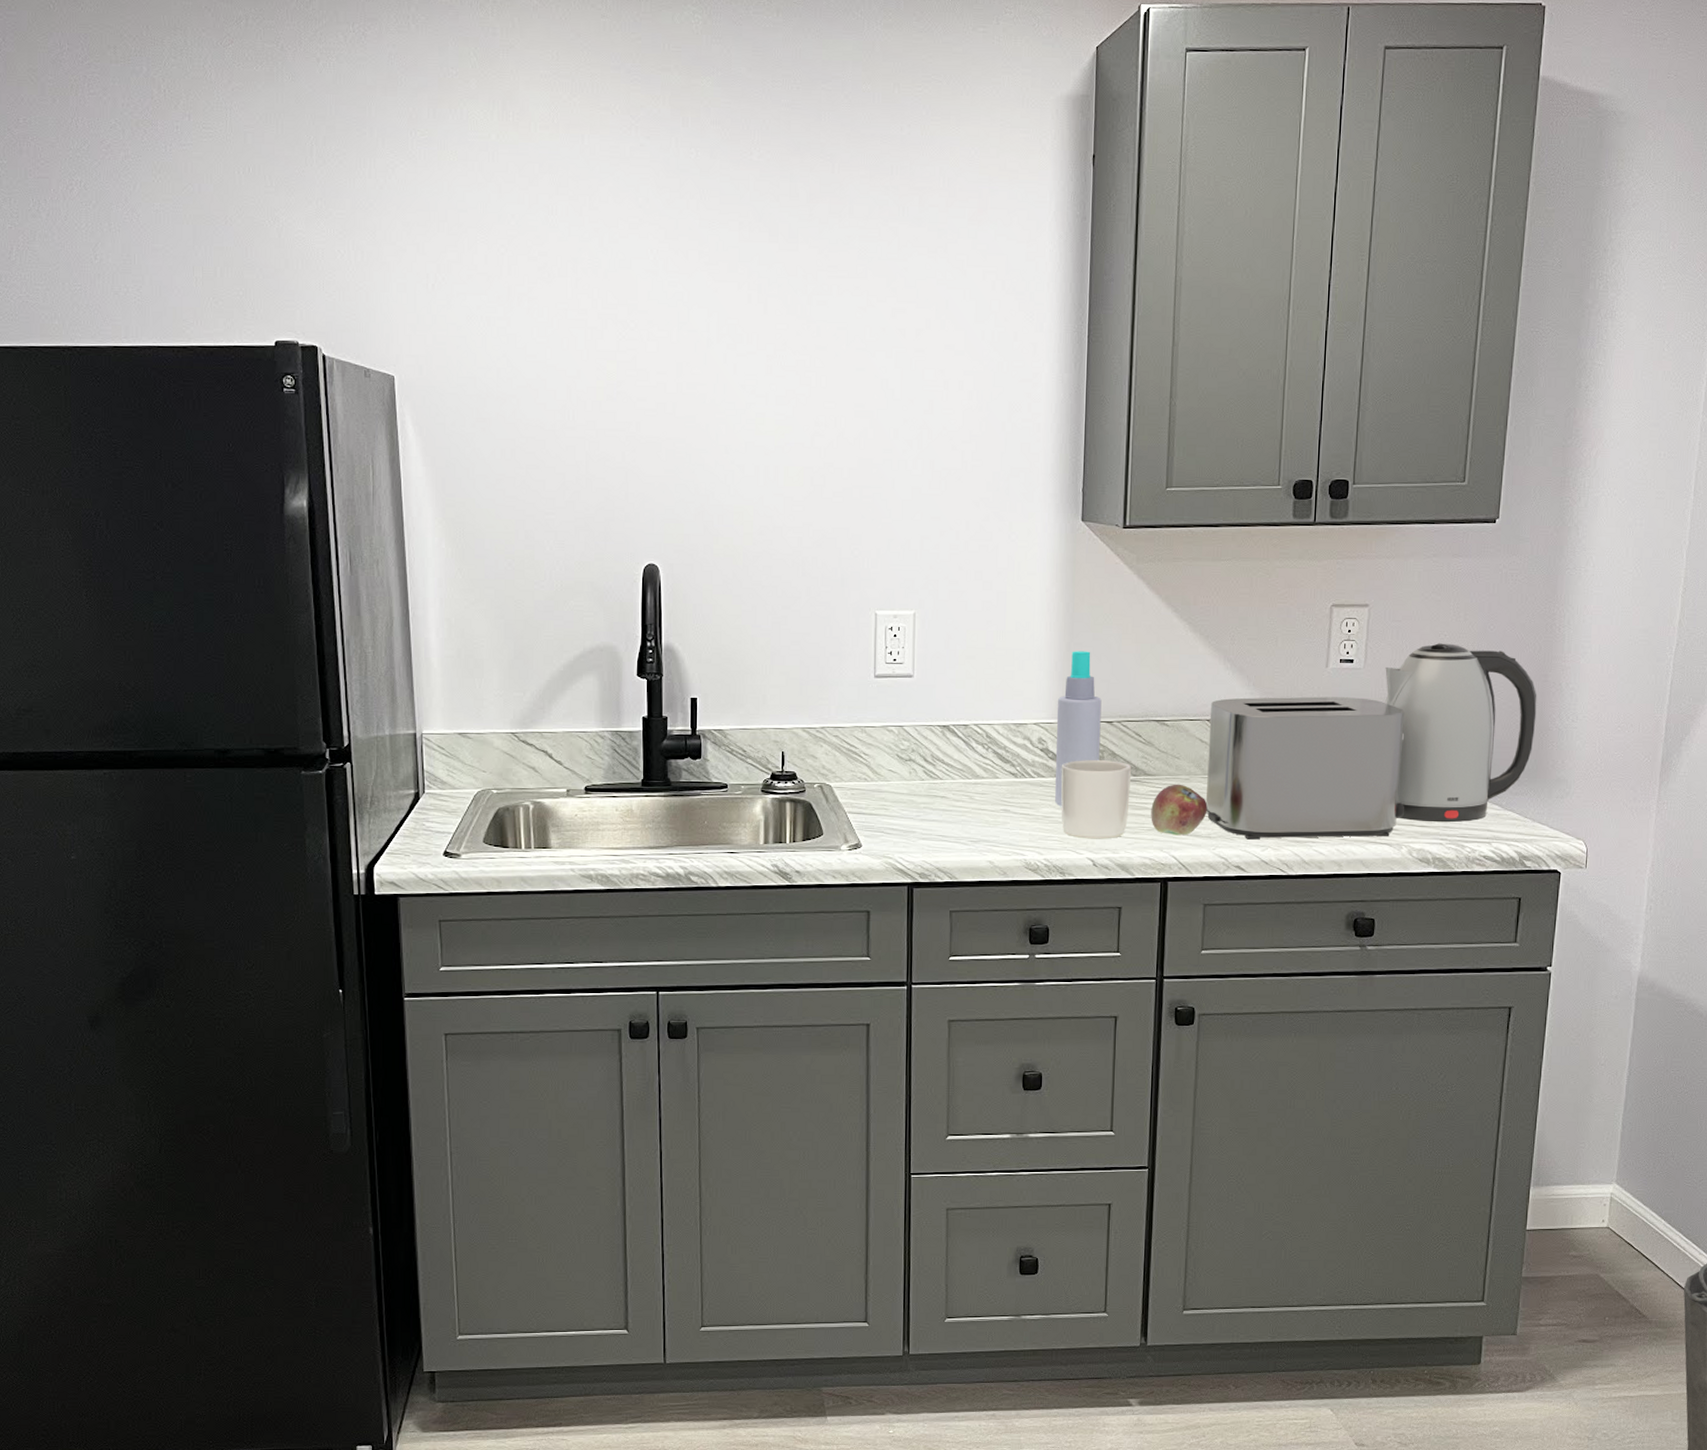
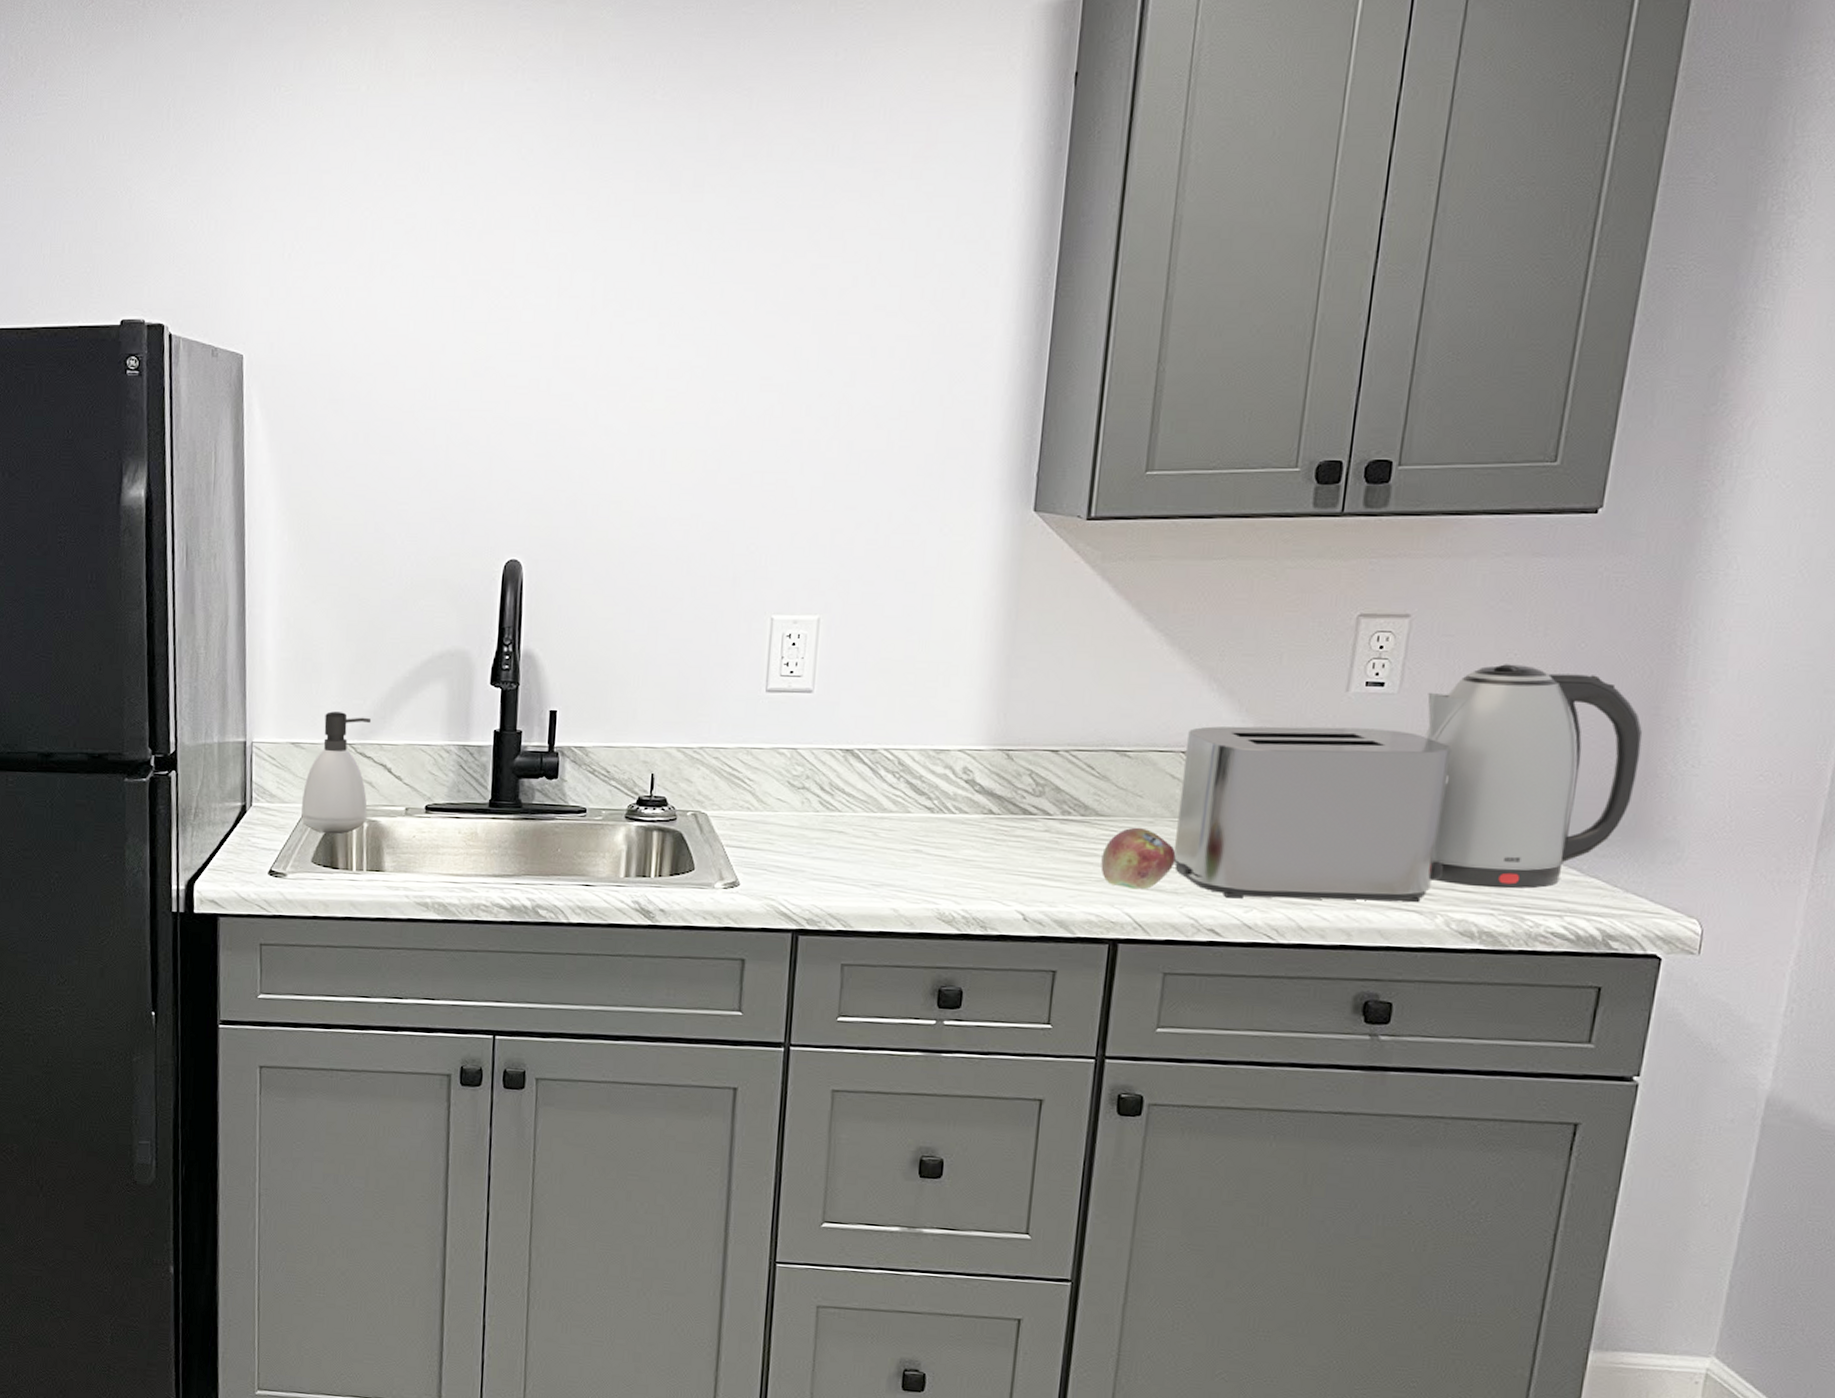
soap dispenser: none [472,704,532,816] -> present [301,711,372,835]
spray bottle: present [1055,651,1102,807] -> none [979,665,1046,849]
mug: present [1060,760,1132,839] -> none [986,794,1080,890]

